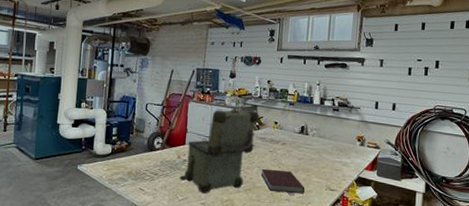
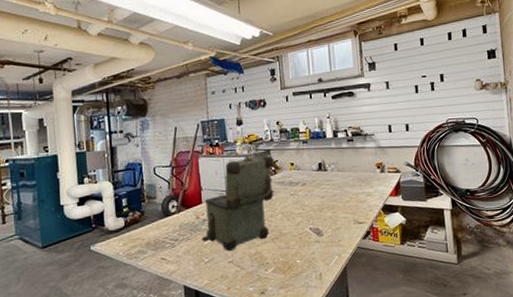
notebook: present [261,168,305,193] -> none [285,212,333,235]

